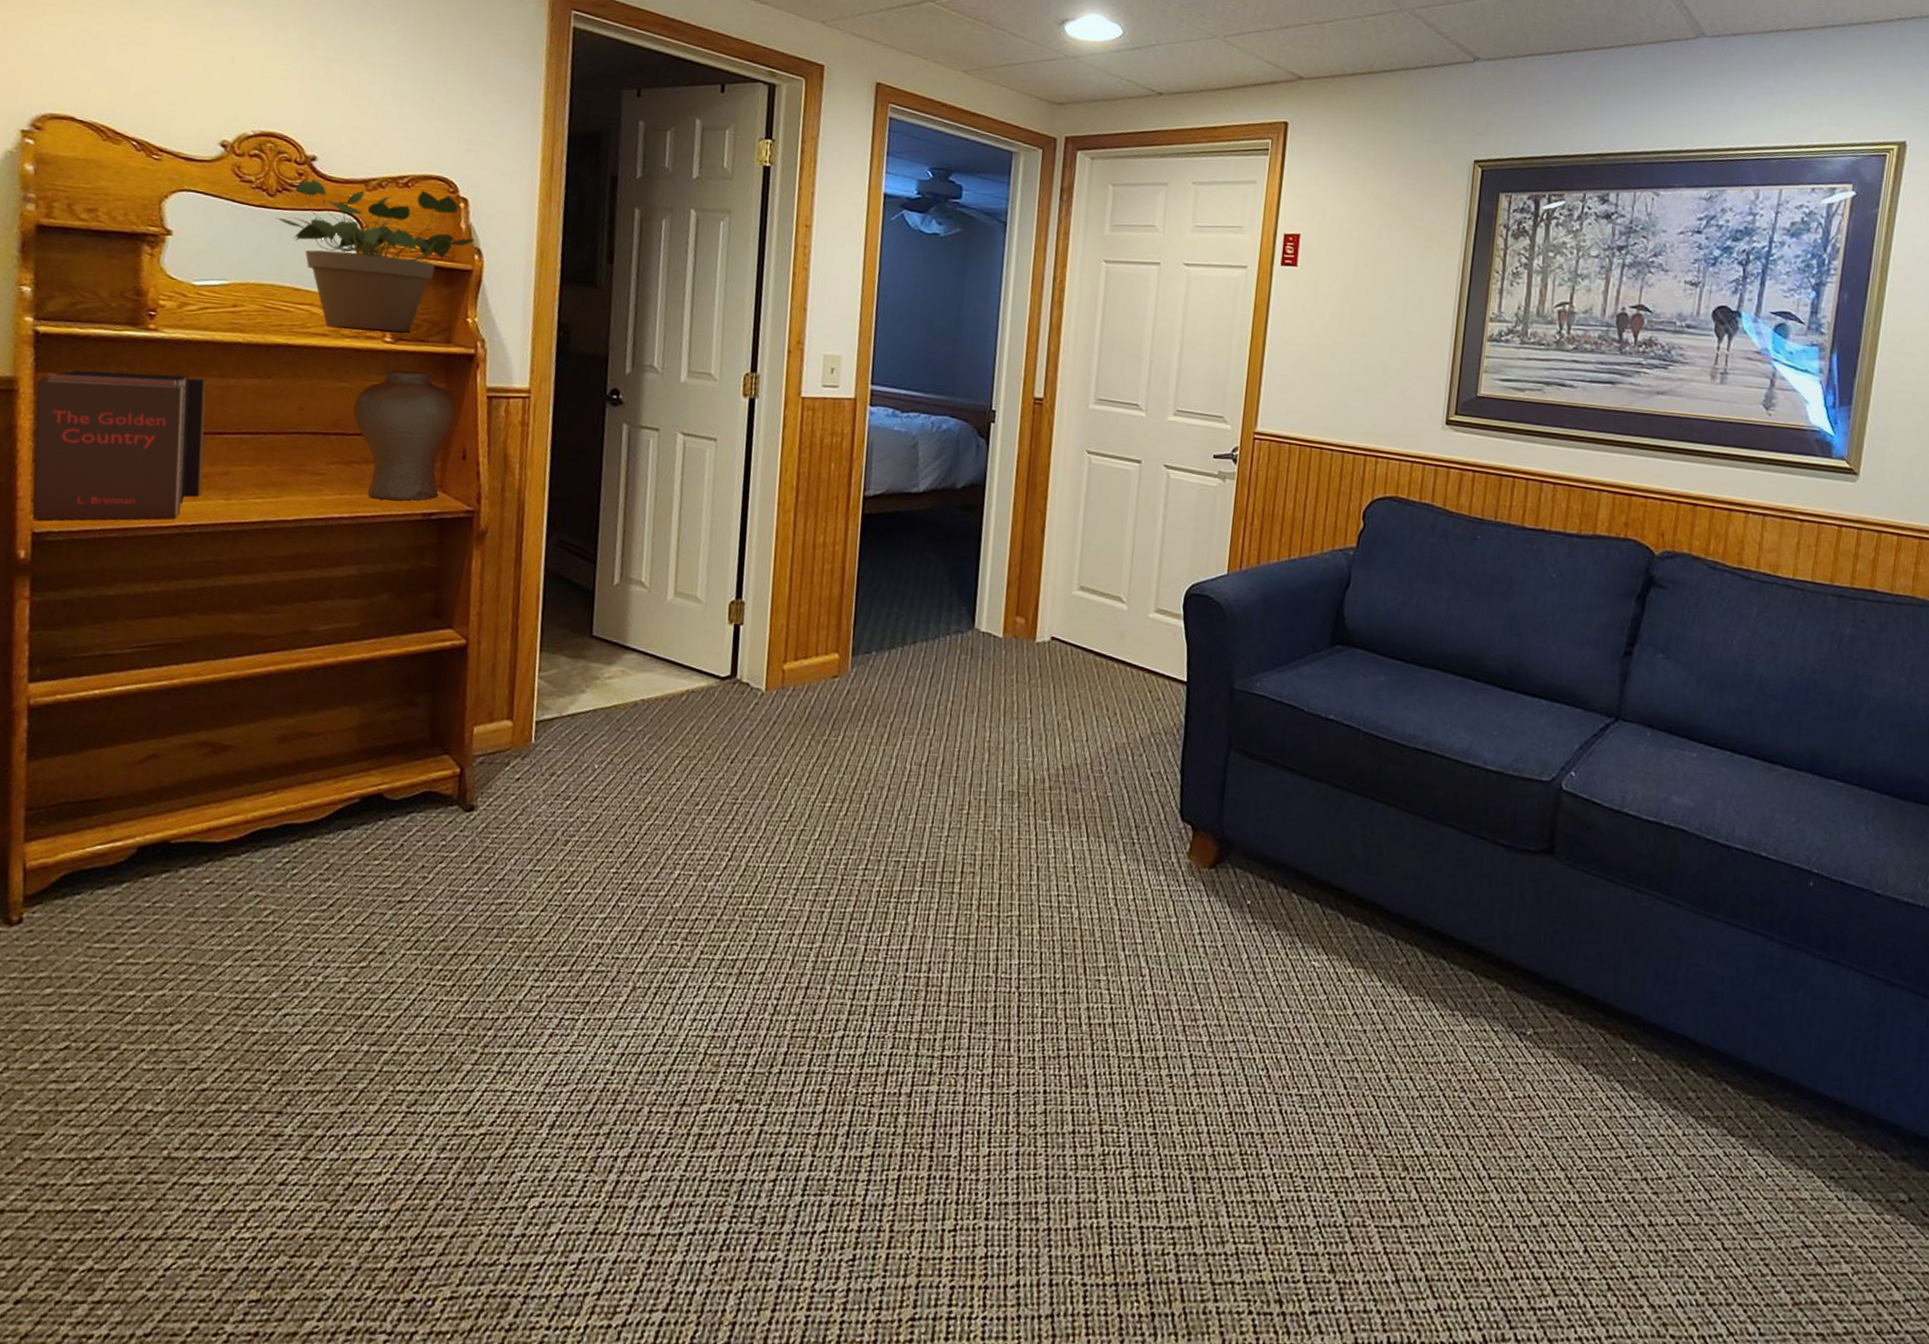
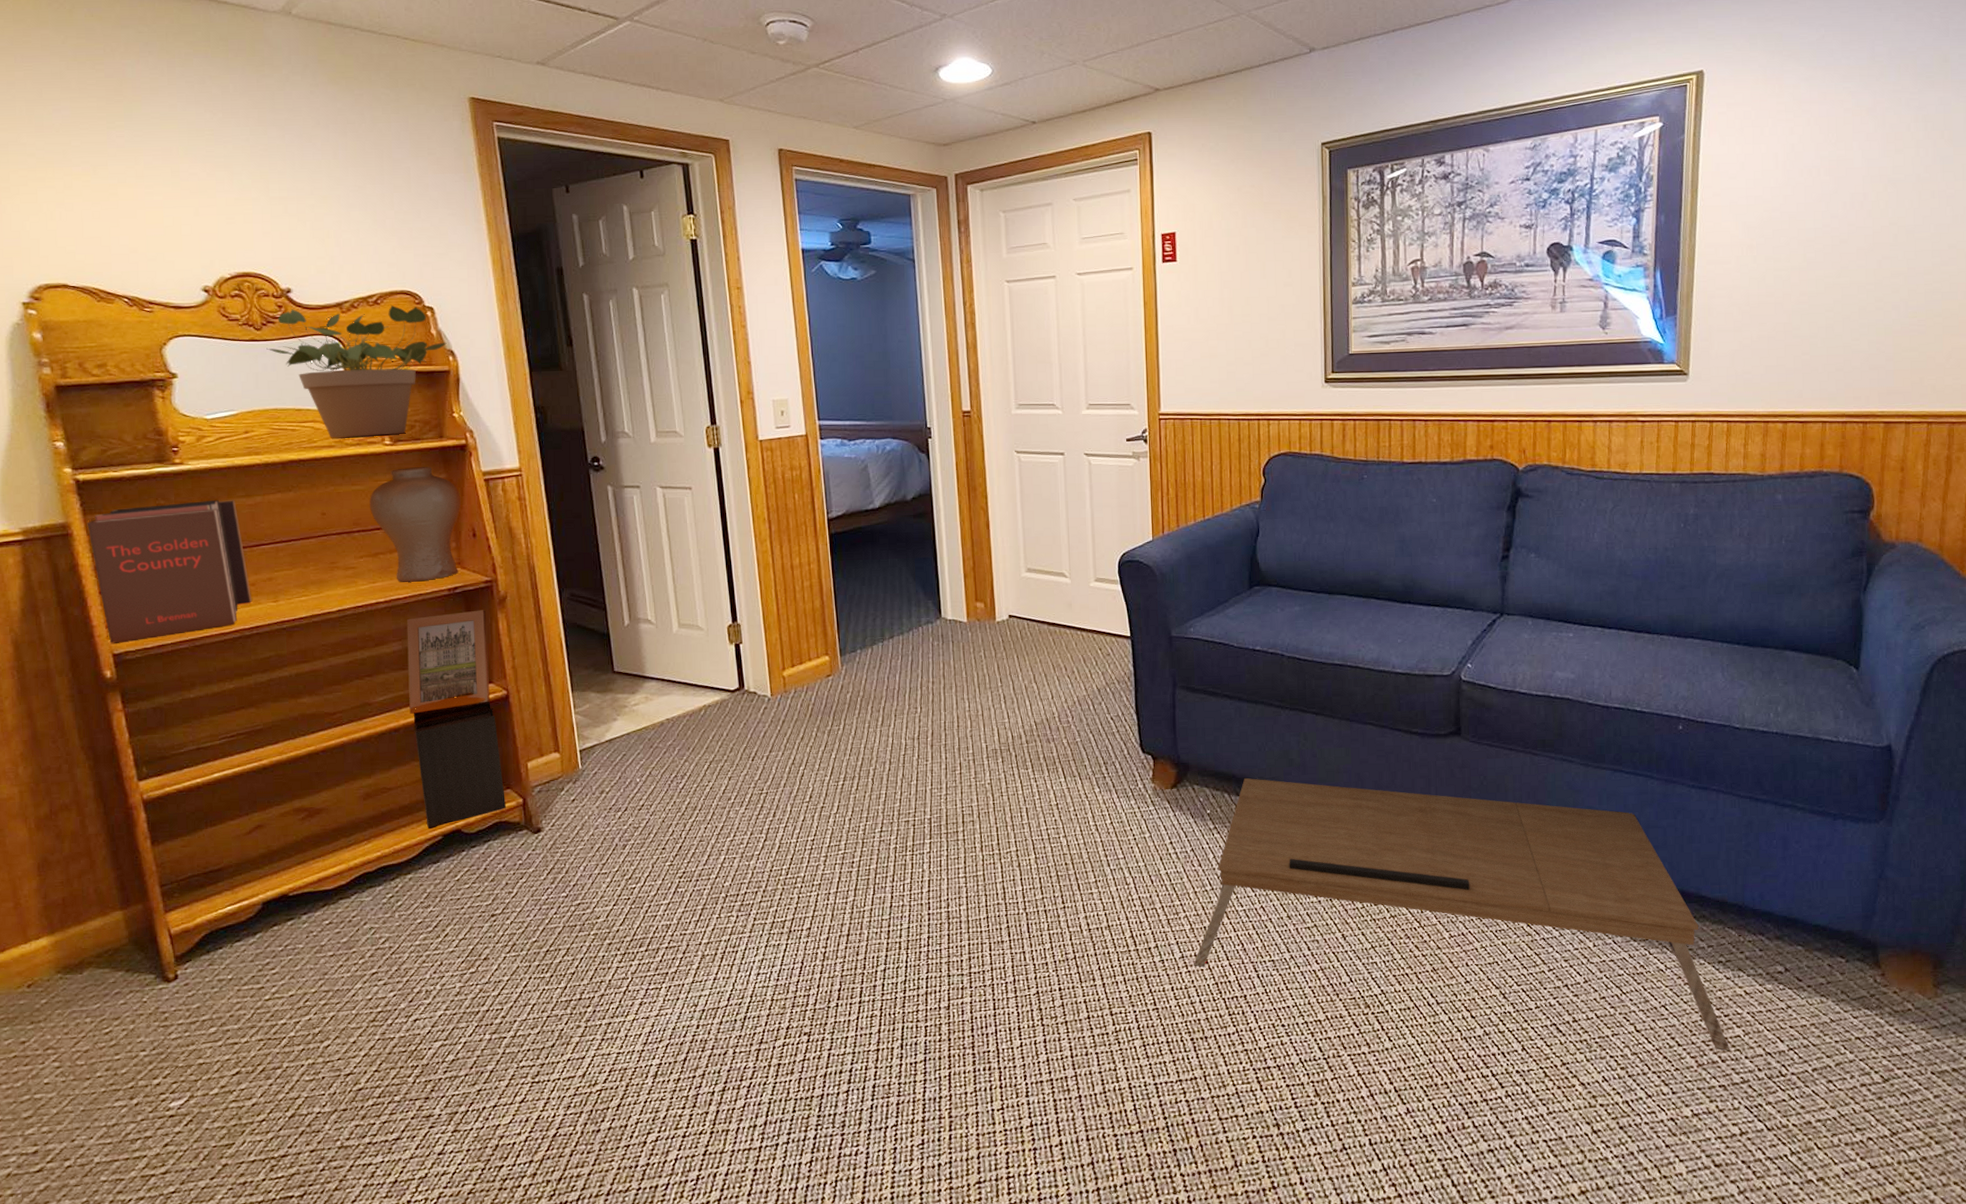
books: none [345,648,448,789] -> present [413,701,506,830]
picture frame: none [351,540,460,652] -> present [406,610,490,714]
coffee table: none [1207,869,1835,1292] -> present [1194,778,1731,1051]

